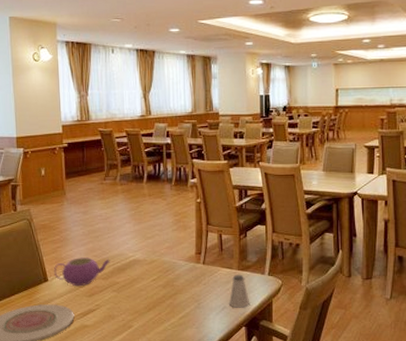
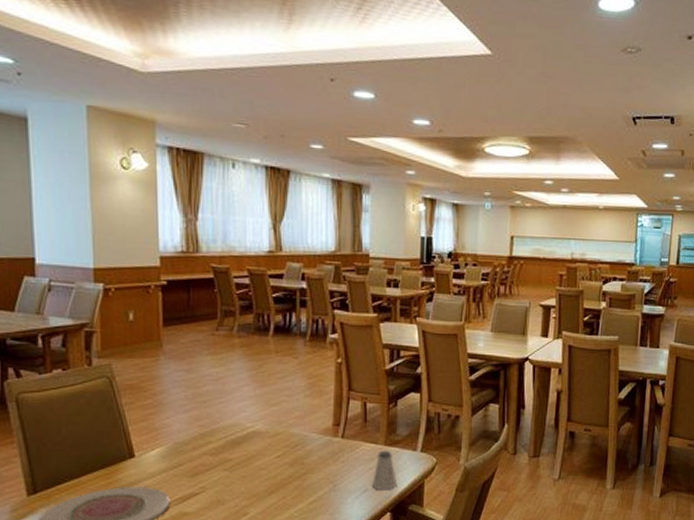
teapot: present [53,257,110,287] -> none [142,428,221,464]

